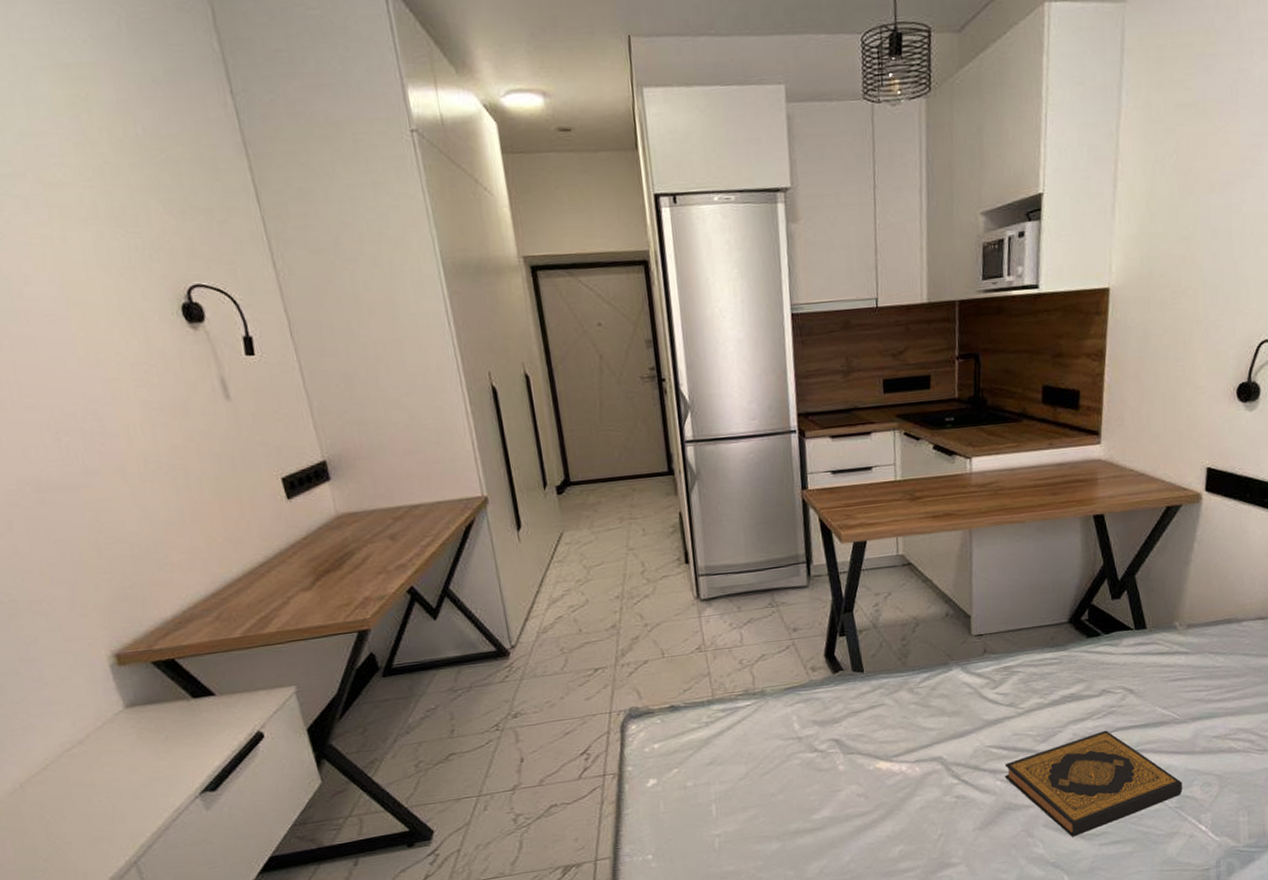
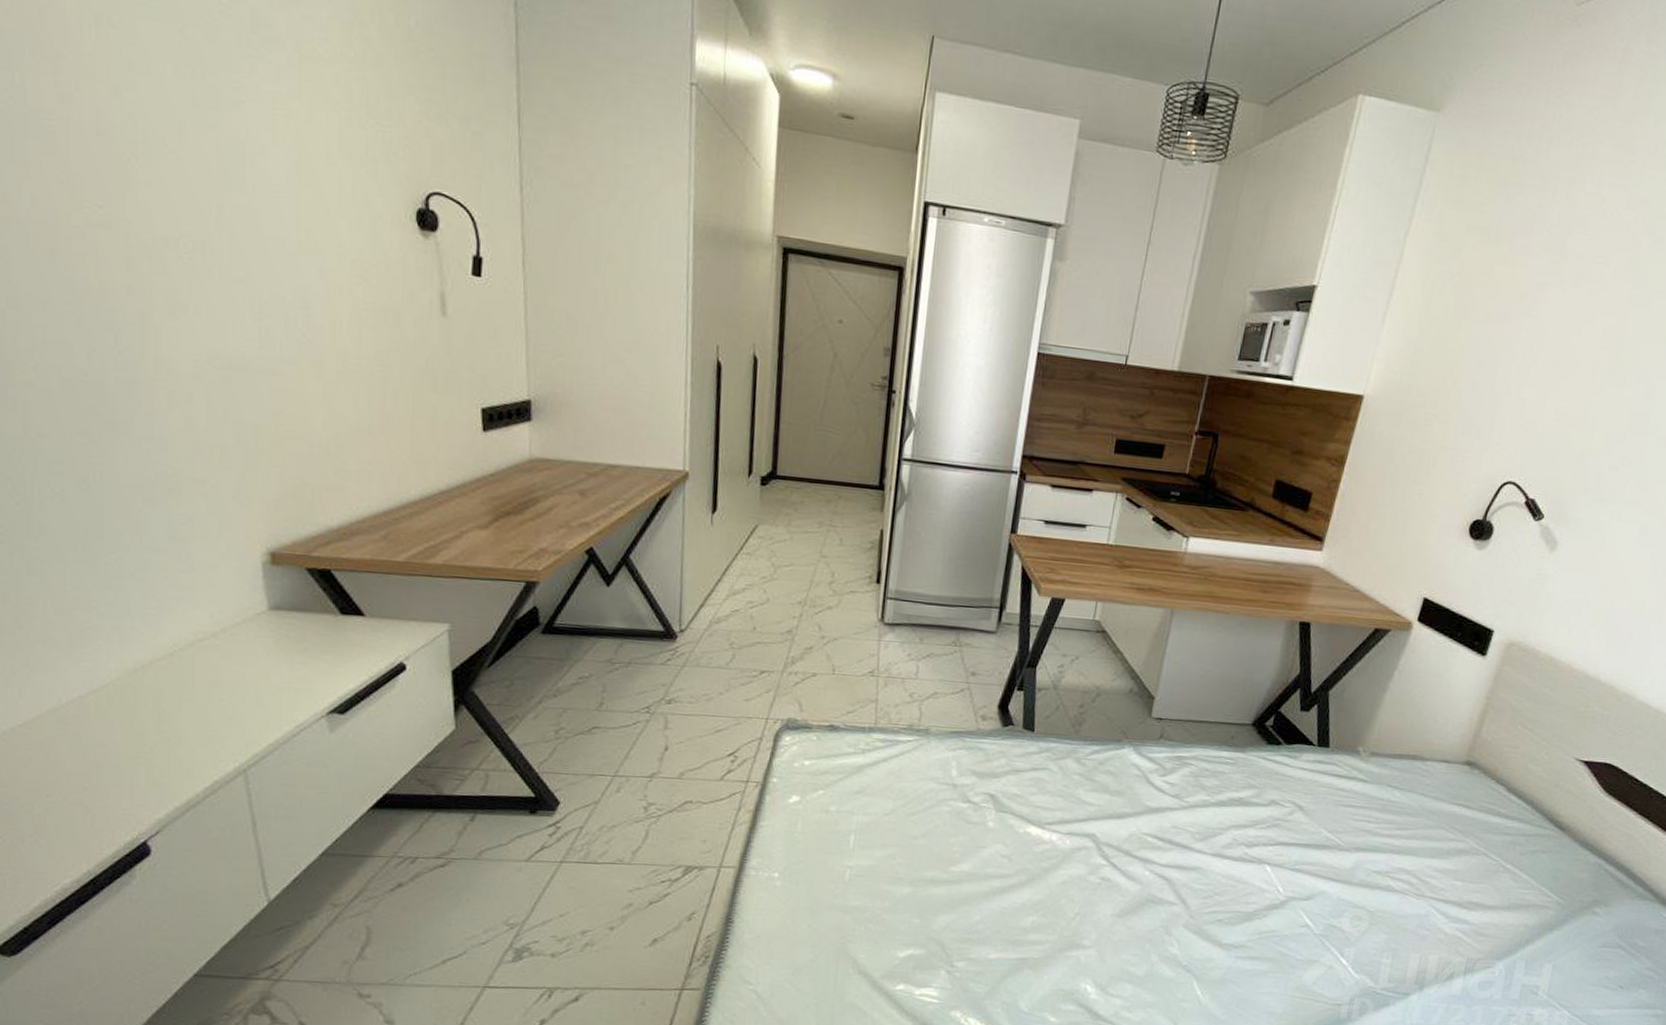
hardback book: present [1005,730,1182,837] -> none [1155,842,1332,944]

